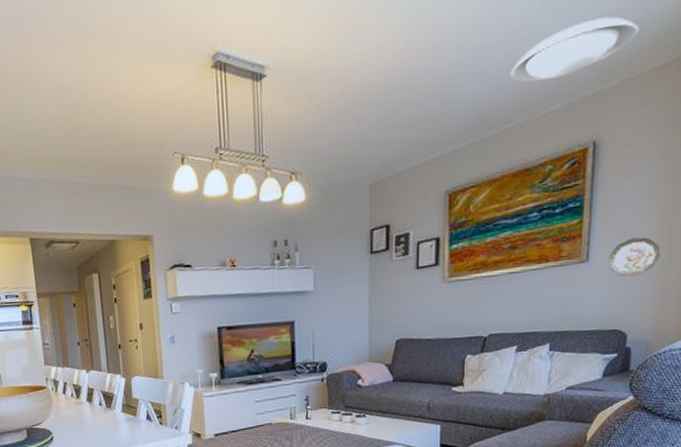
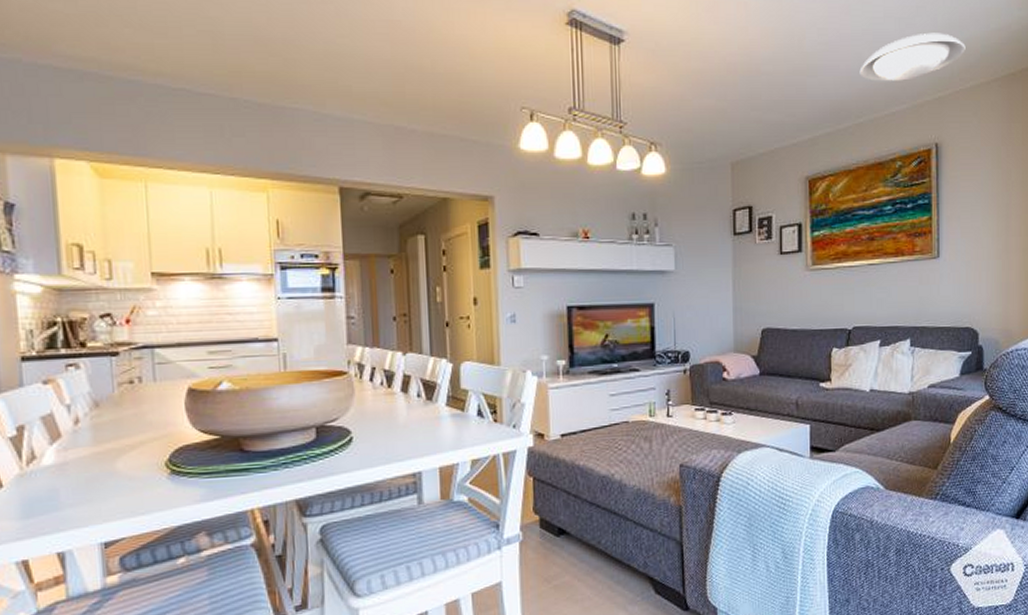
decorative plate: present [608,237,661,277] -> none [957,238,1000,276]

